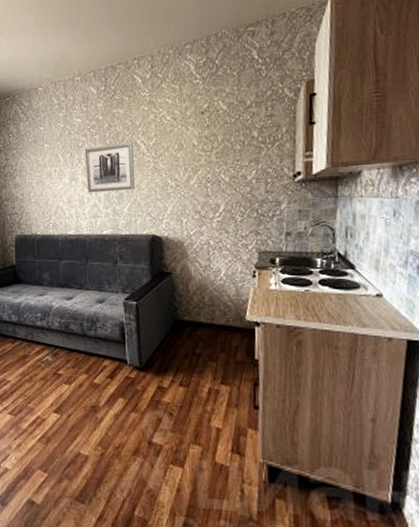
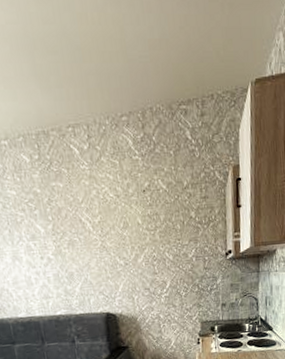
wall art: present [84,142,135,193] -> none [24,218,84,273]

